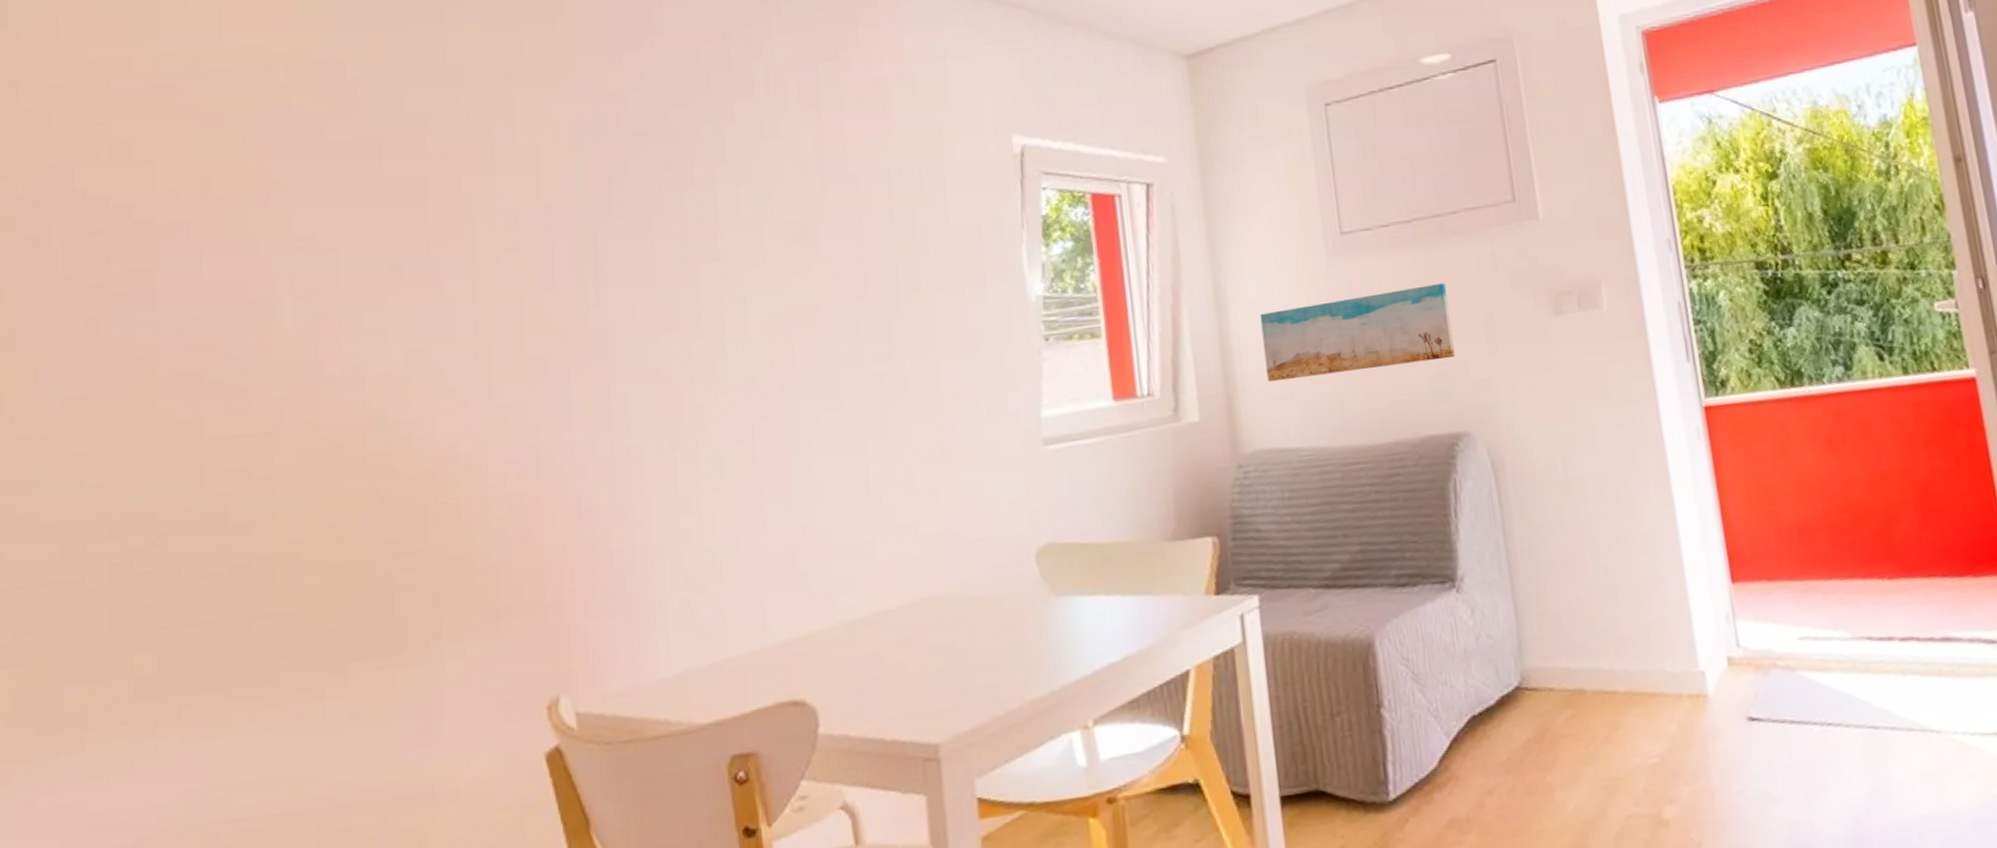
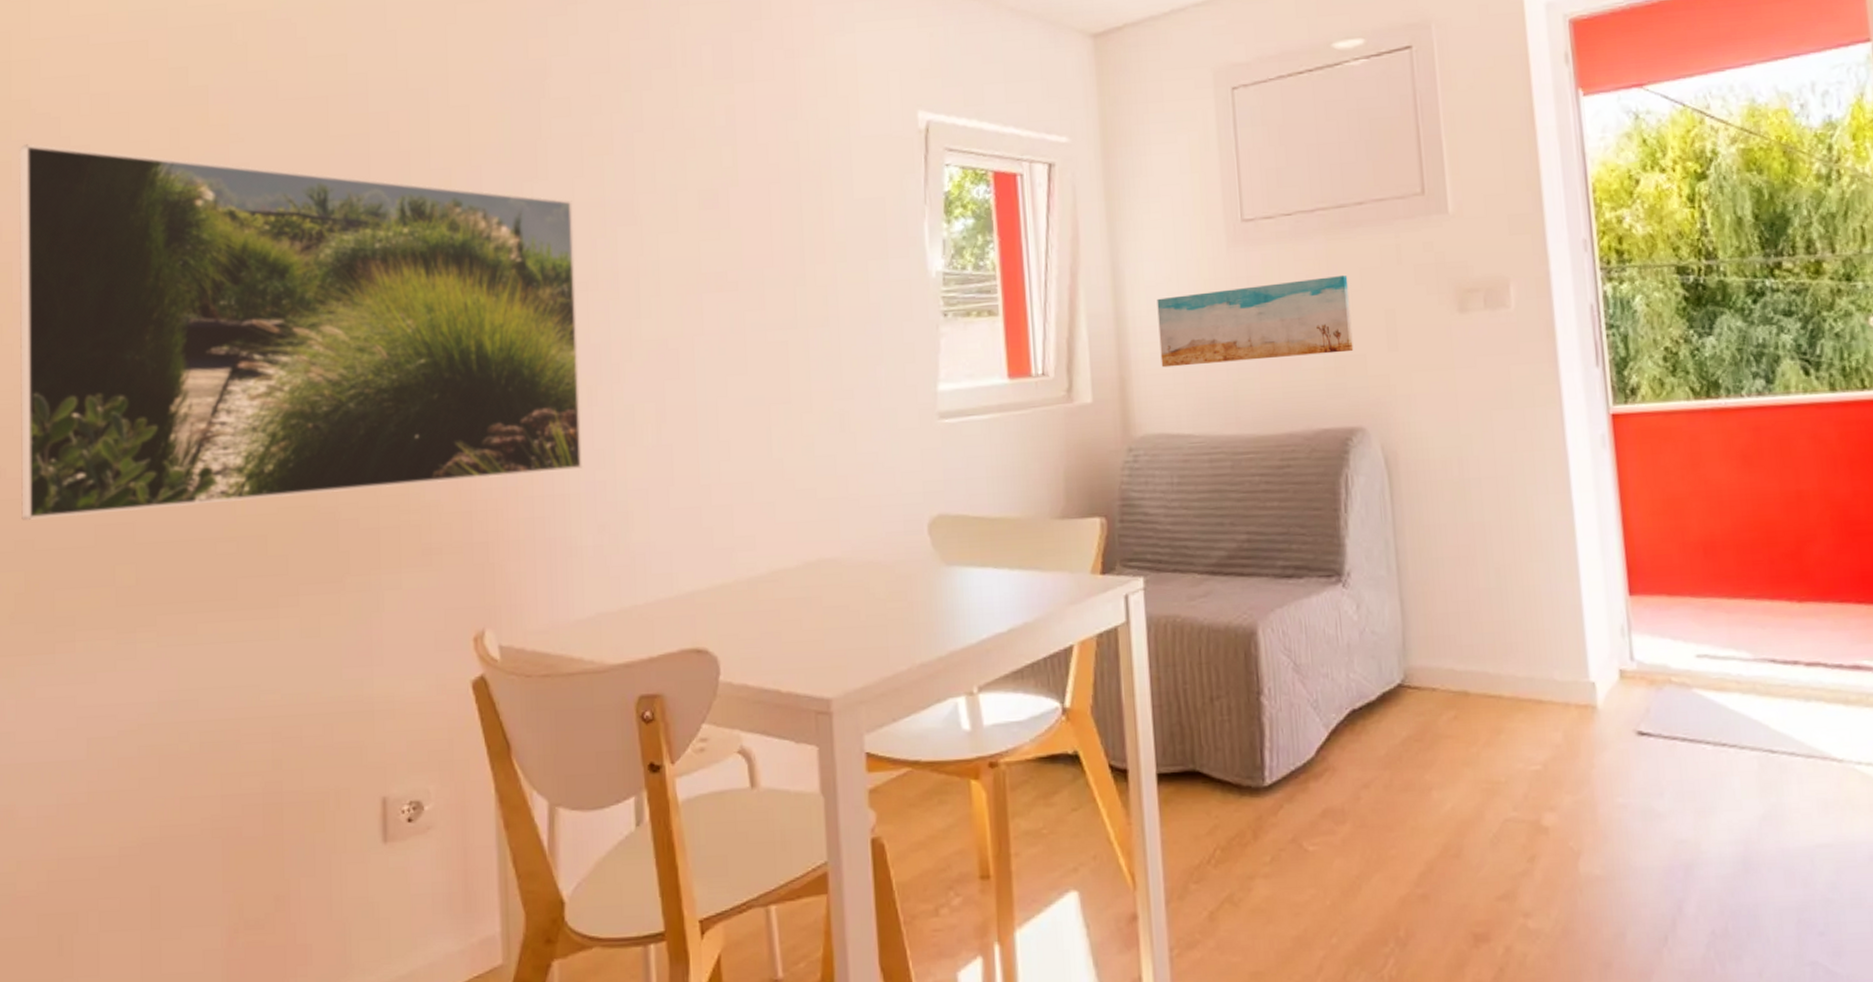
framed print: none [22,198,667,611] -> present [19,144,583,521]

